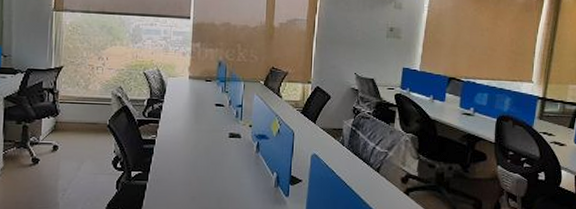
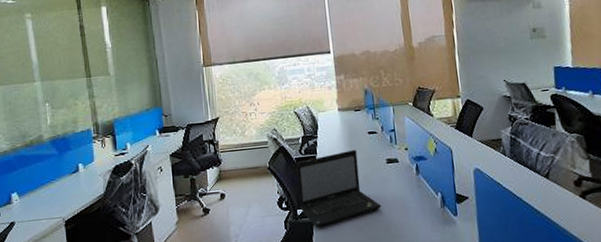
laptop: none [134,119,218,192] -> present [296,149,382,228]

